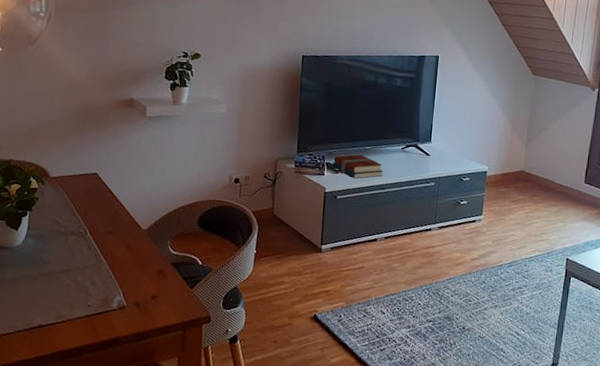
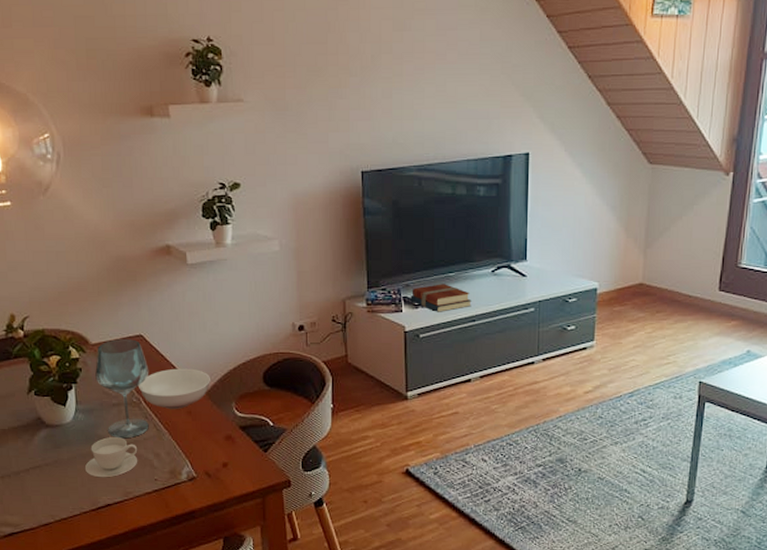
teacup: none [25,262,77,300] -> present [84,437,138,477]
wine glass: none [49,175,99,265] -> present [95,339,149,439]
bowl: none [87,205,152,242] -> present [139,368,210,409]

